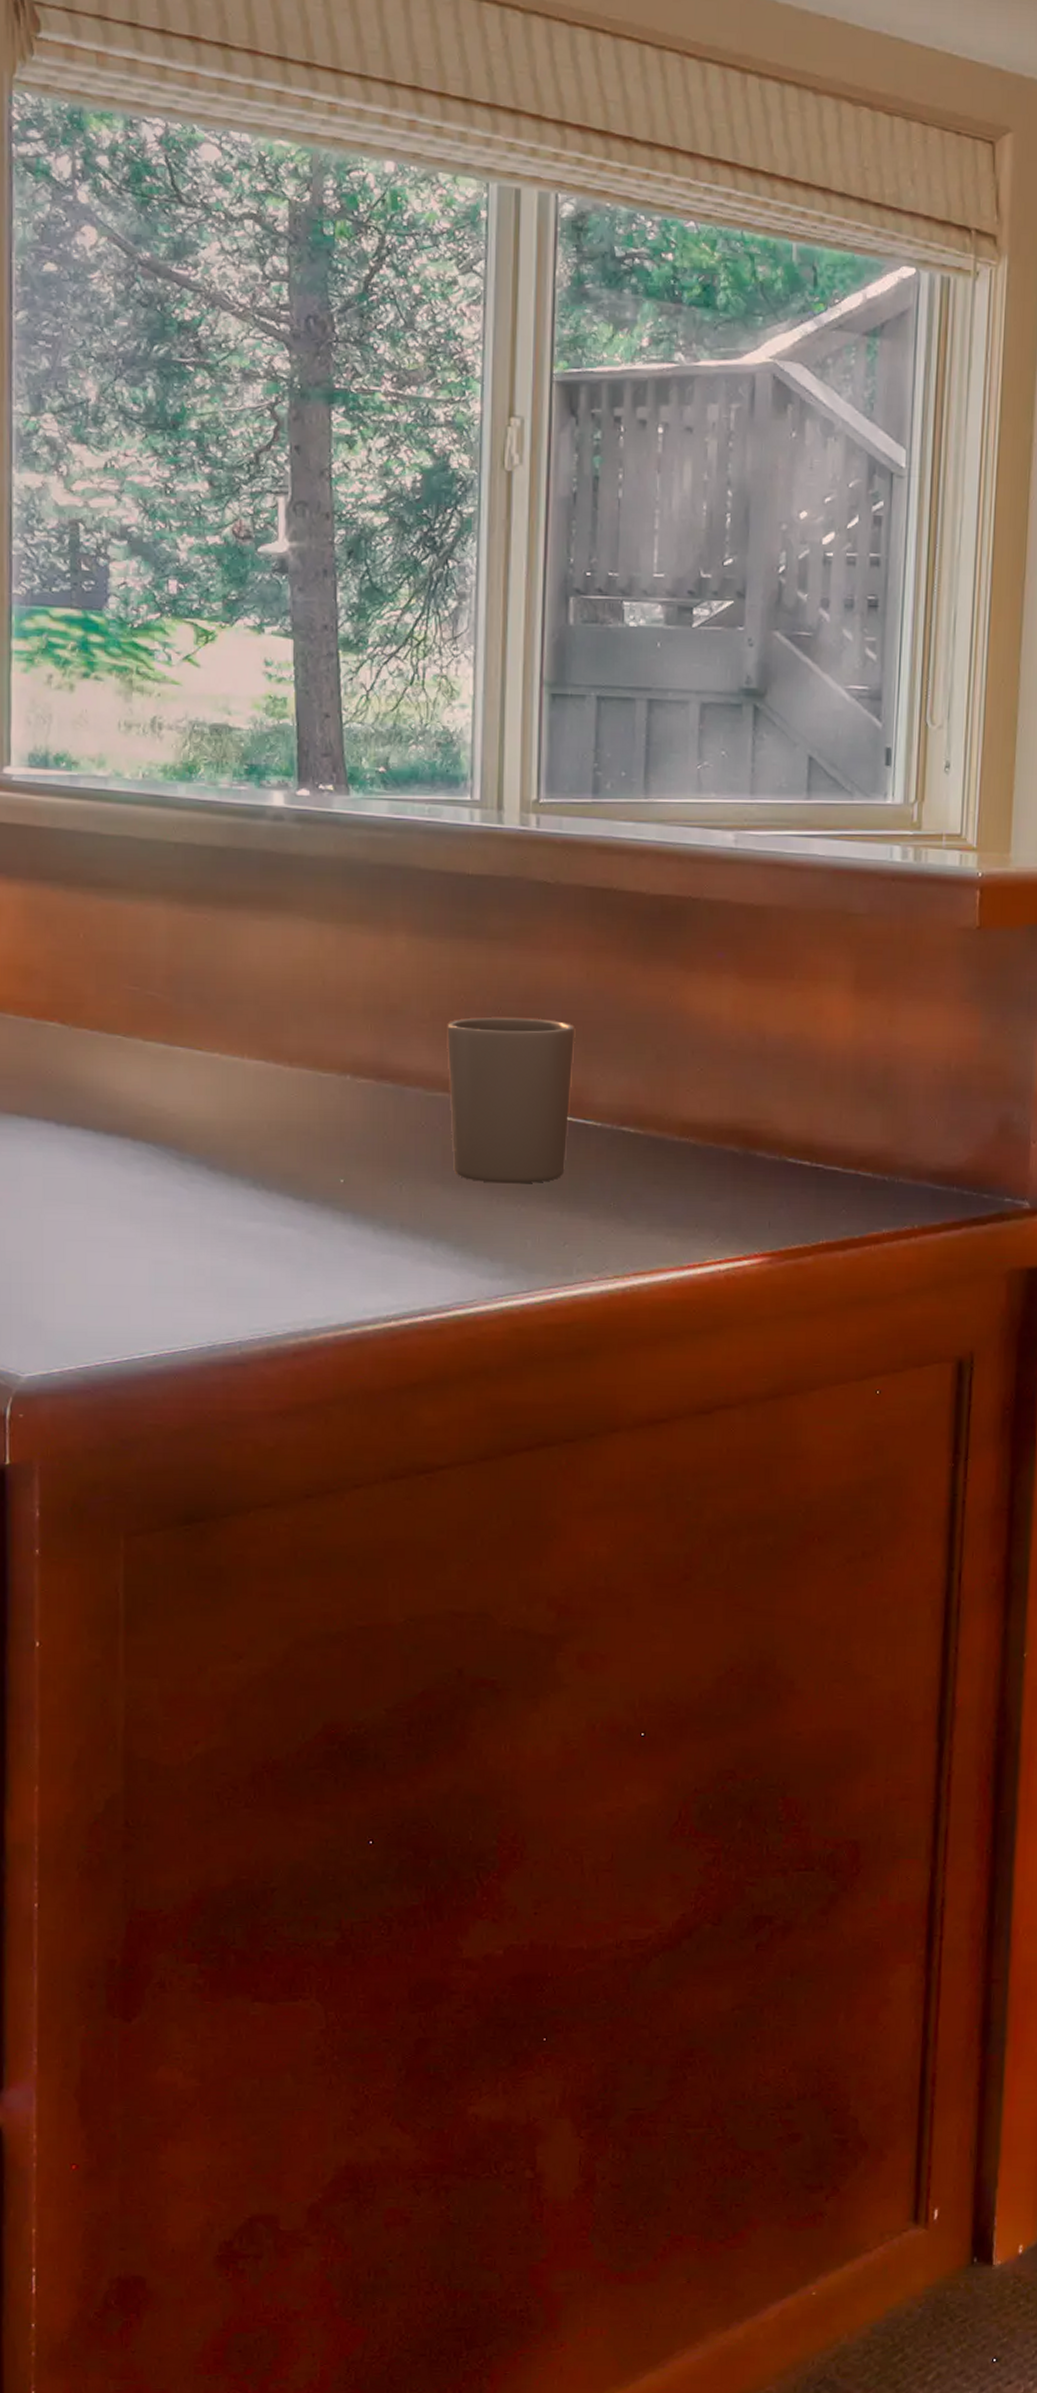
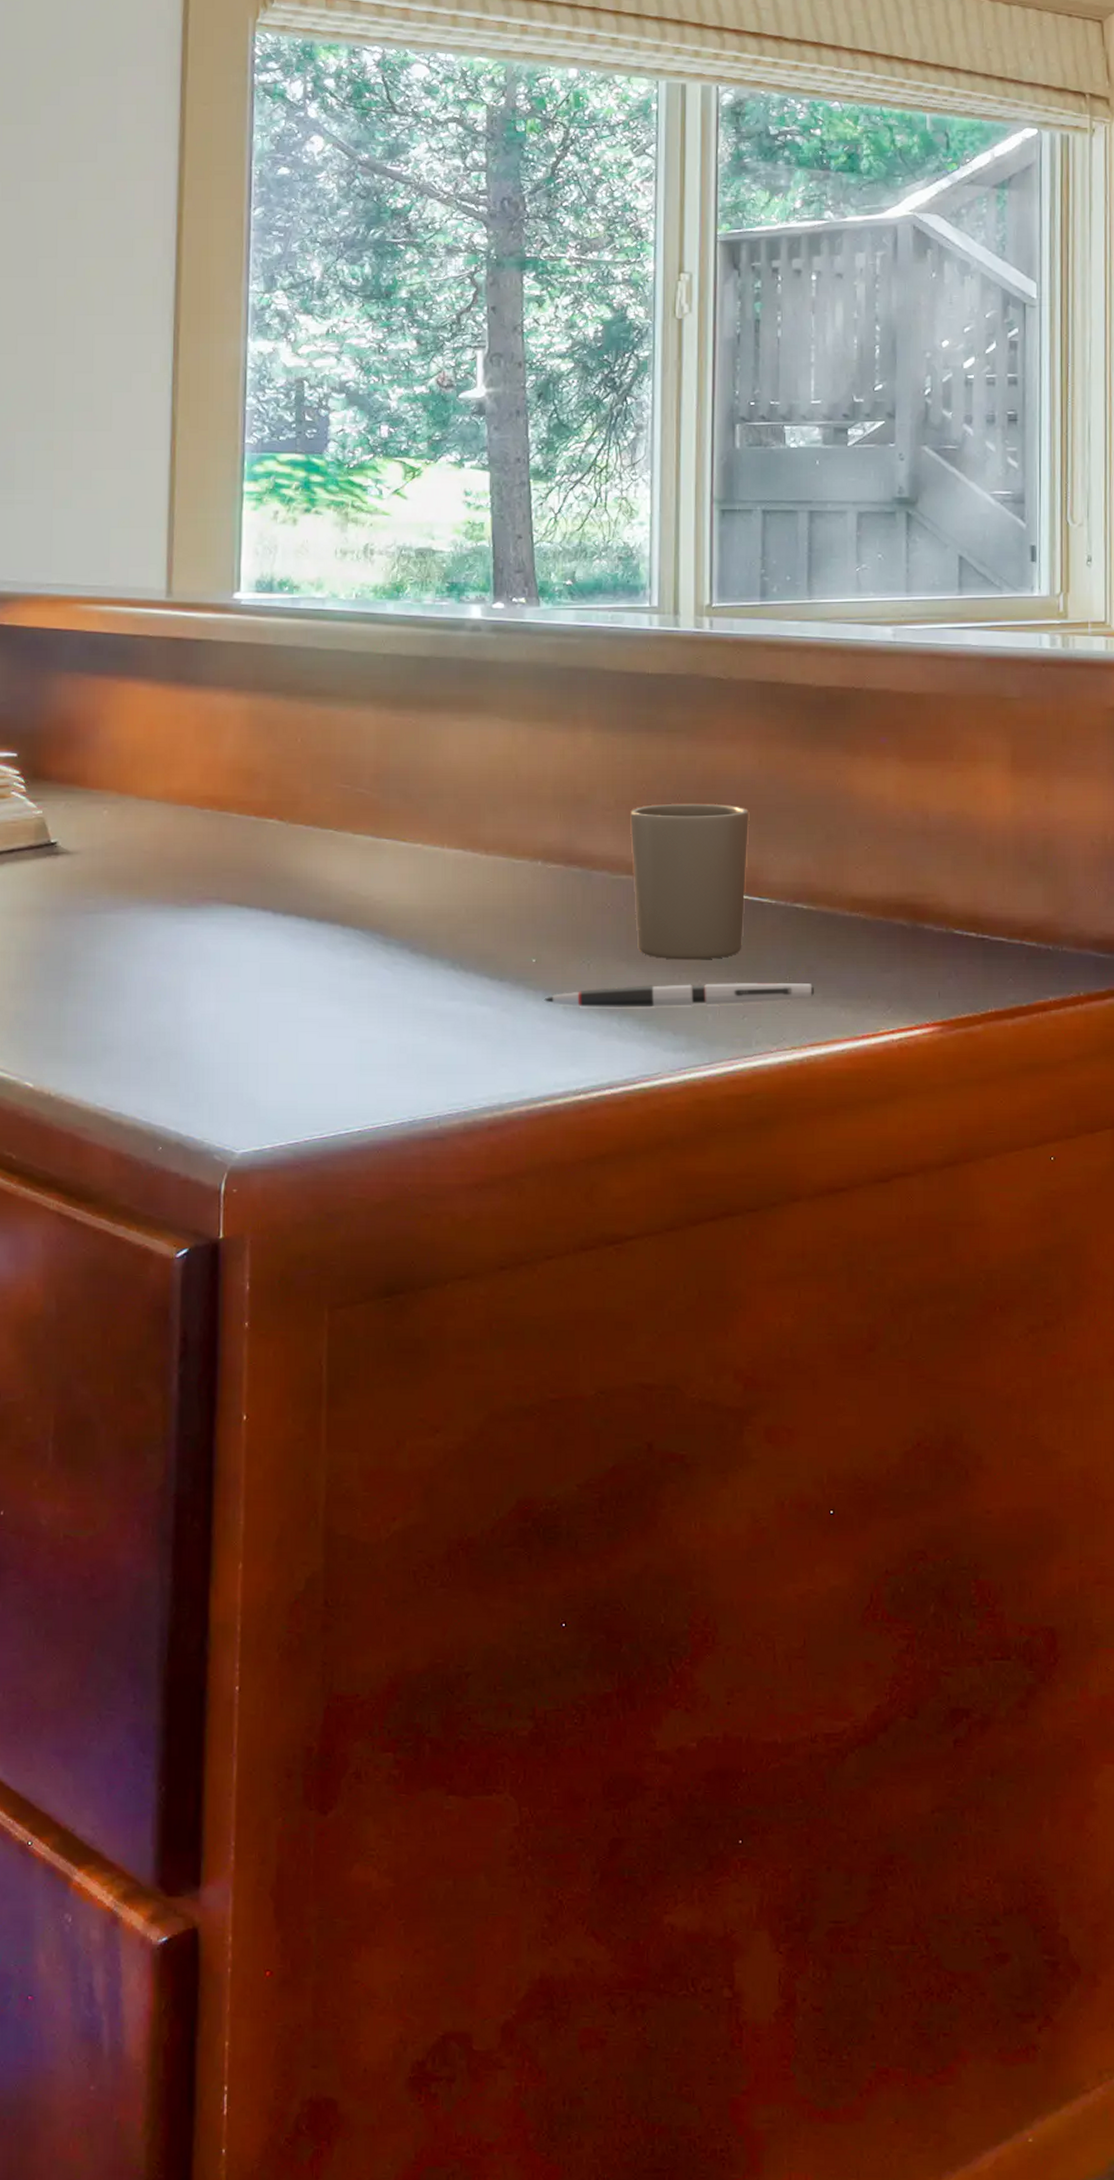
pen: none [352,1208,640,1233] -> present [544,983,815,1008]

